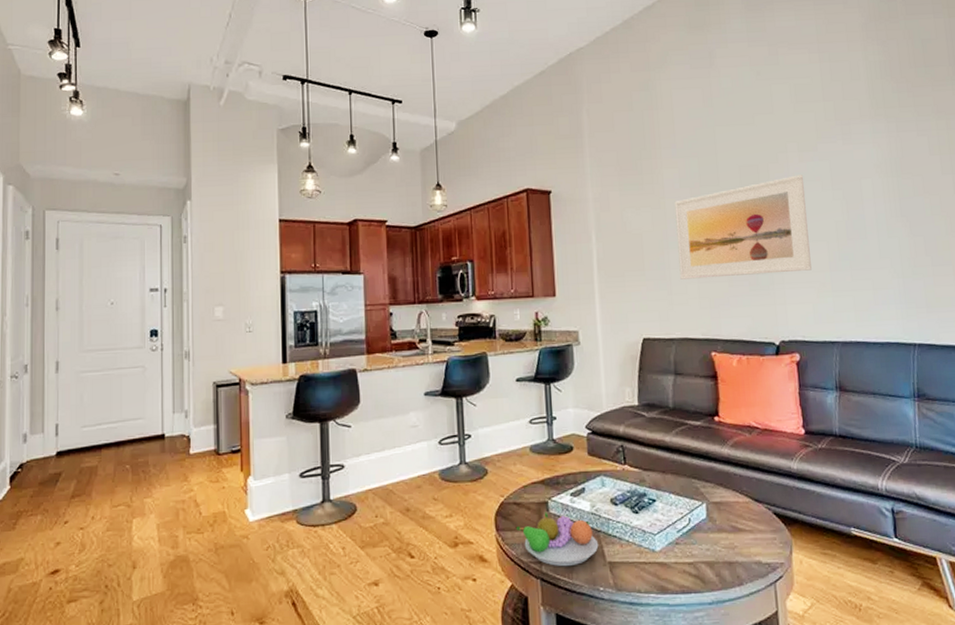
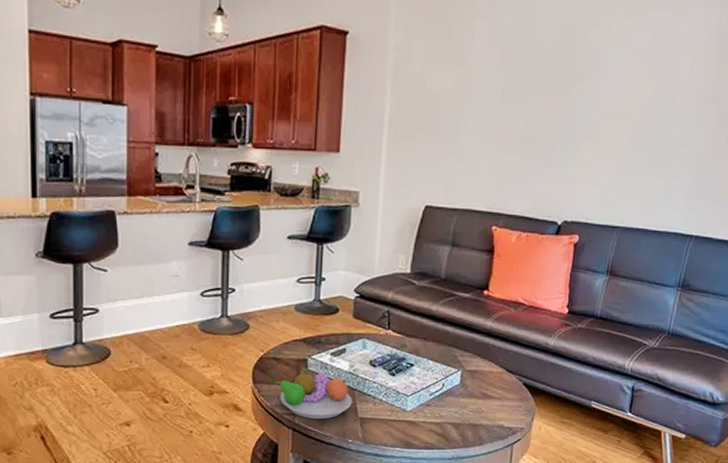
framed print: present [674,175,812,280] -> none [474,44,623,151]

